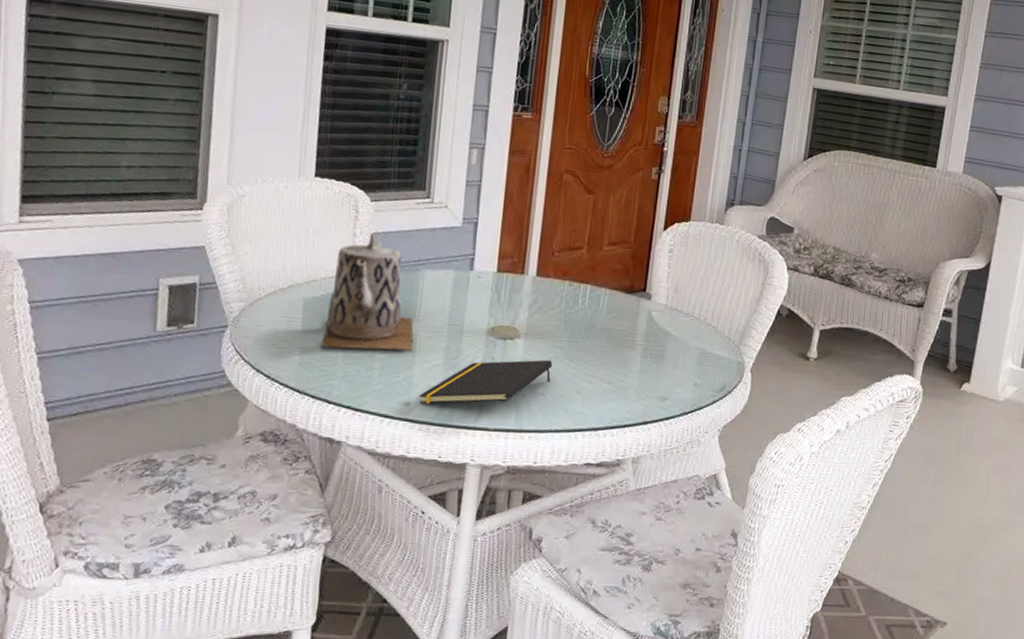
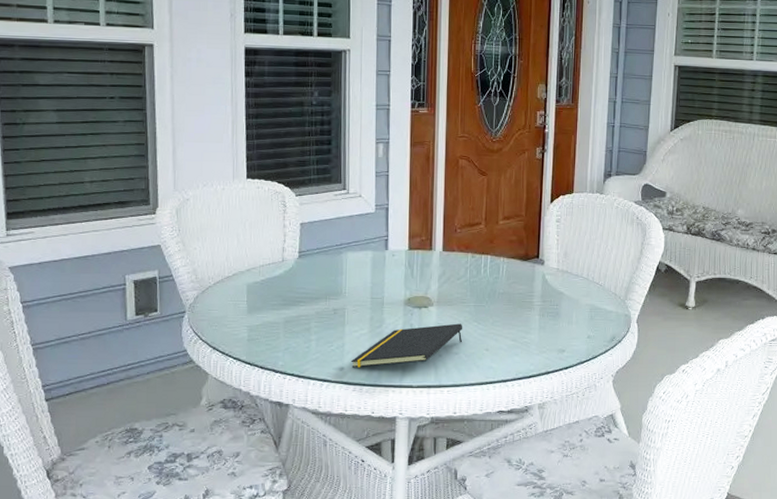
teapot: present [321,232,414,351] -> none [265,223,342,325]

